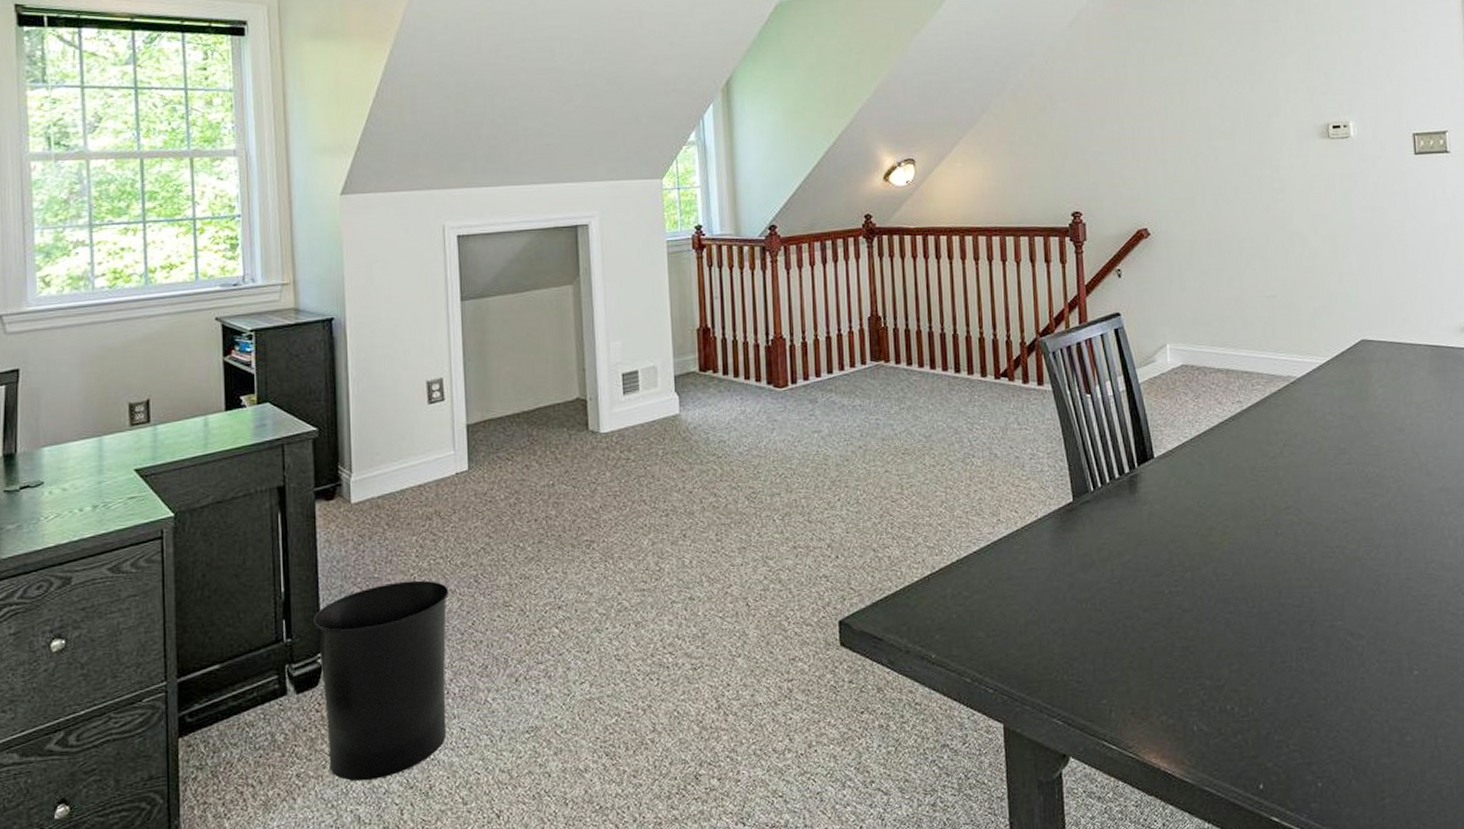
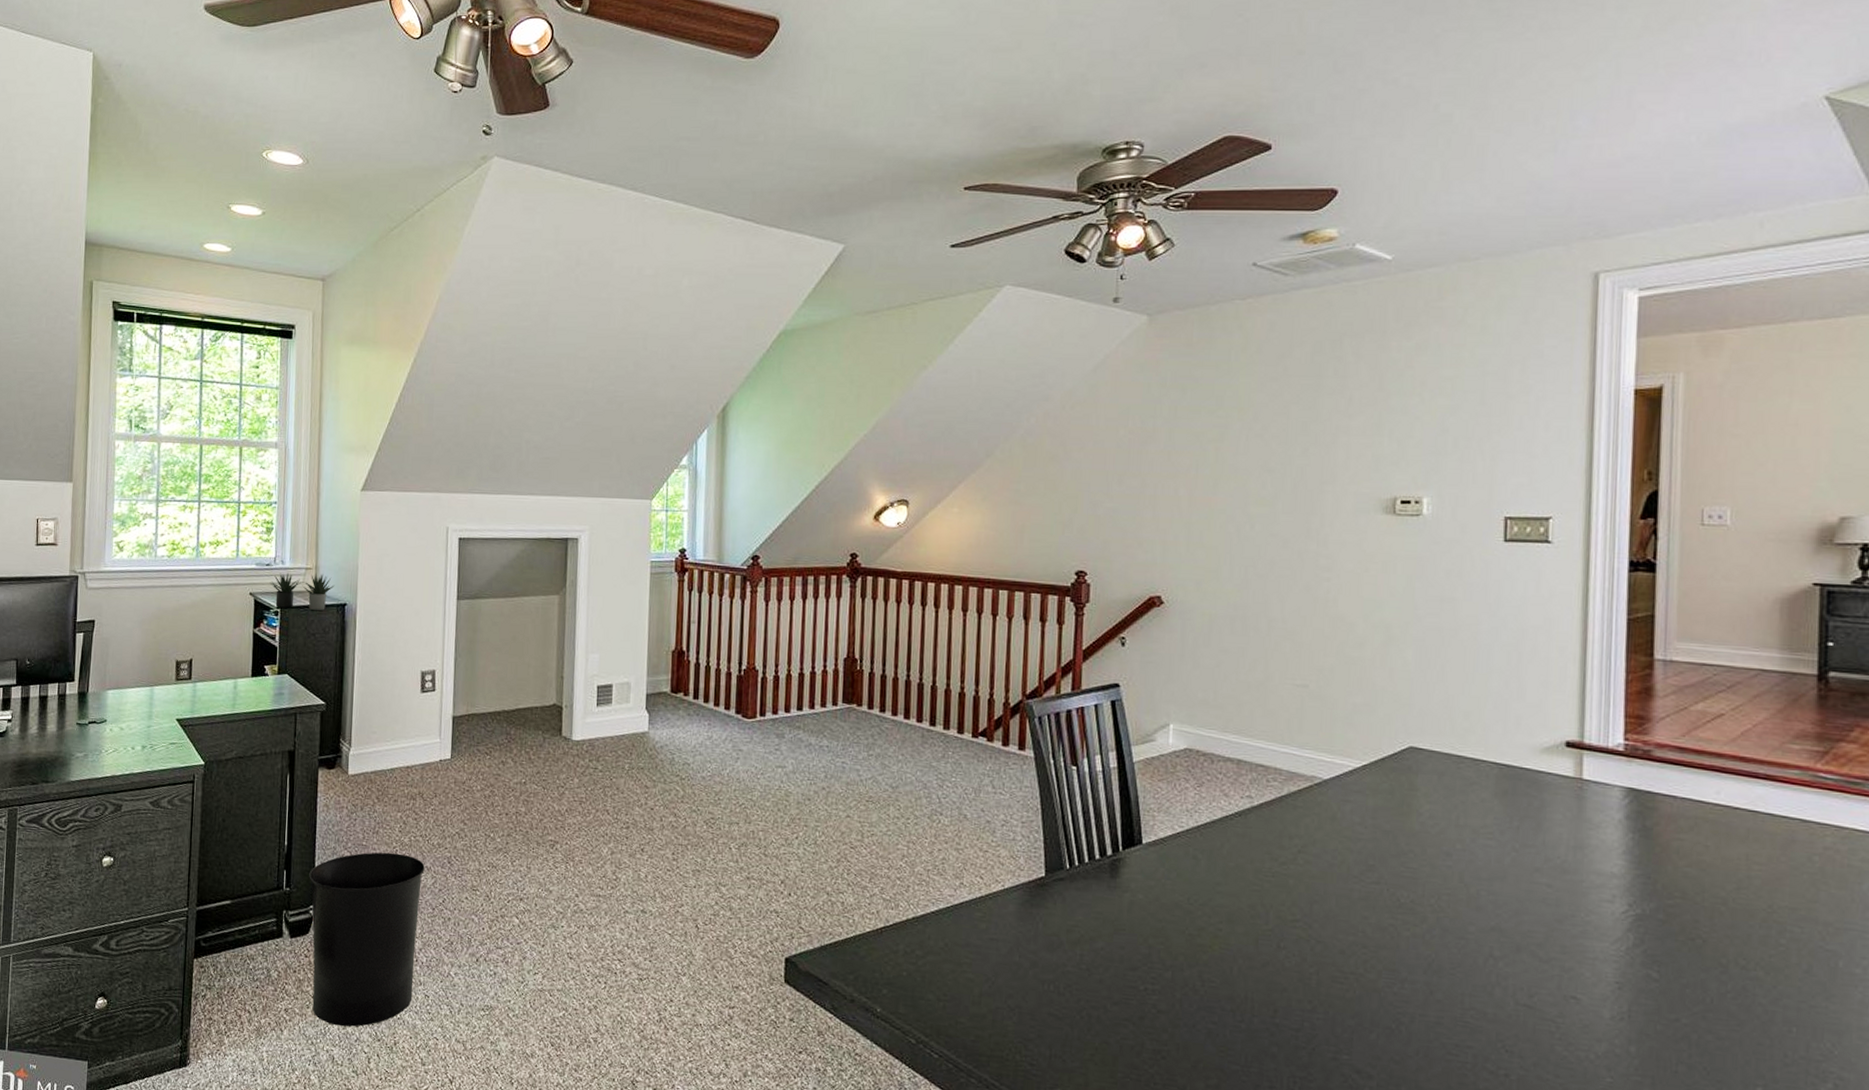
succulent plant: none [239,288,318,331] -> present [269,572,335,610]

